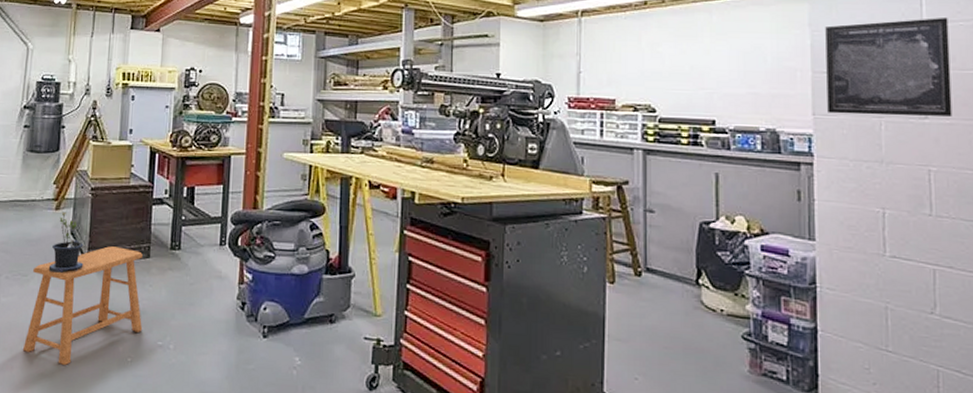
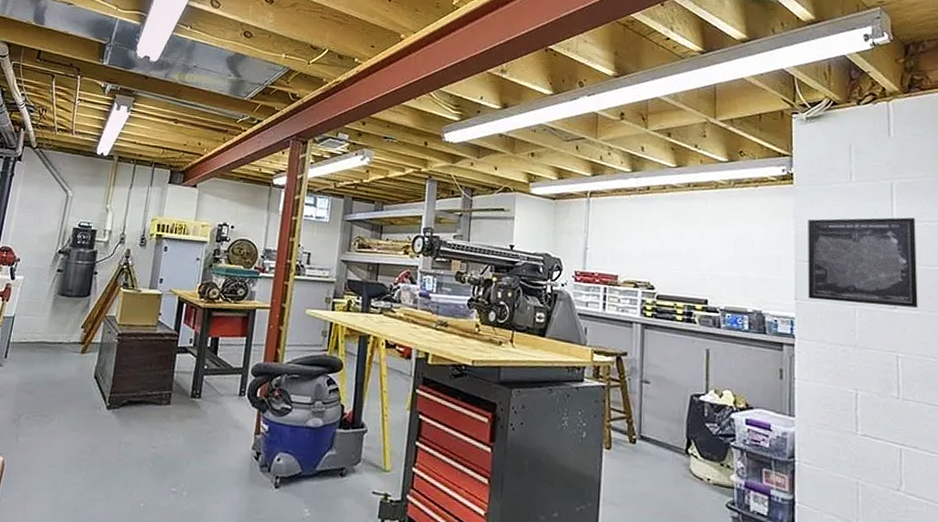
stool: present [22,246,143,365] -> none [36,391,163,508]
potted plant: present [48,211,84,273] -> none [69,355,106,416]

